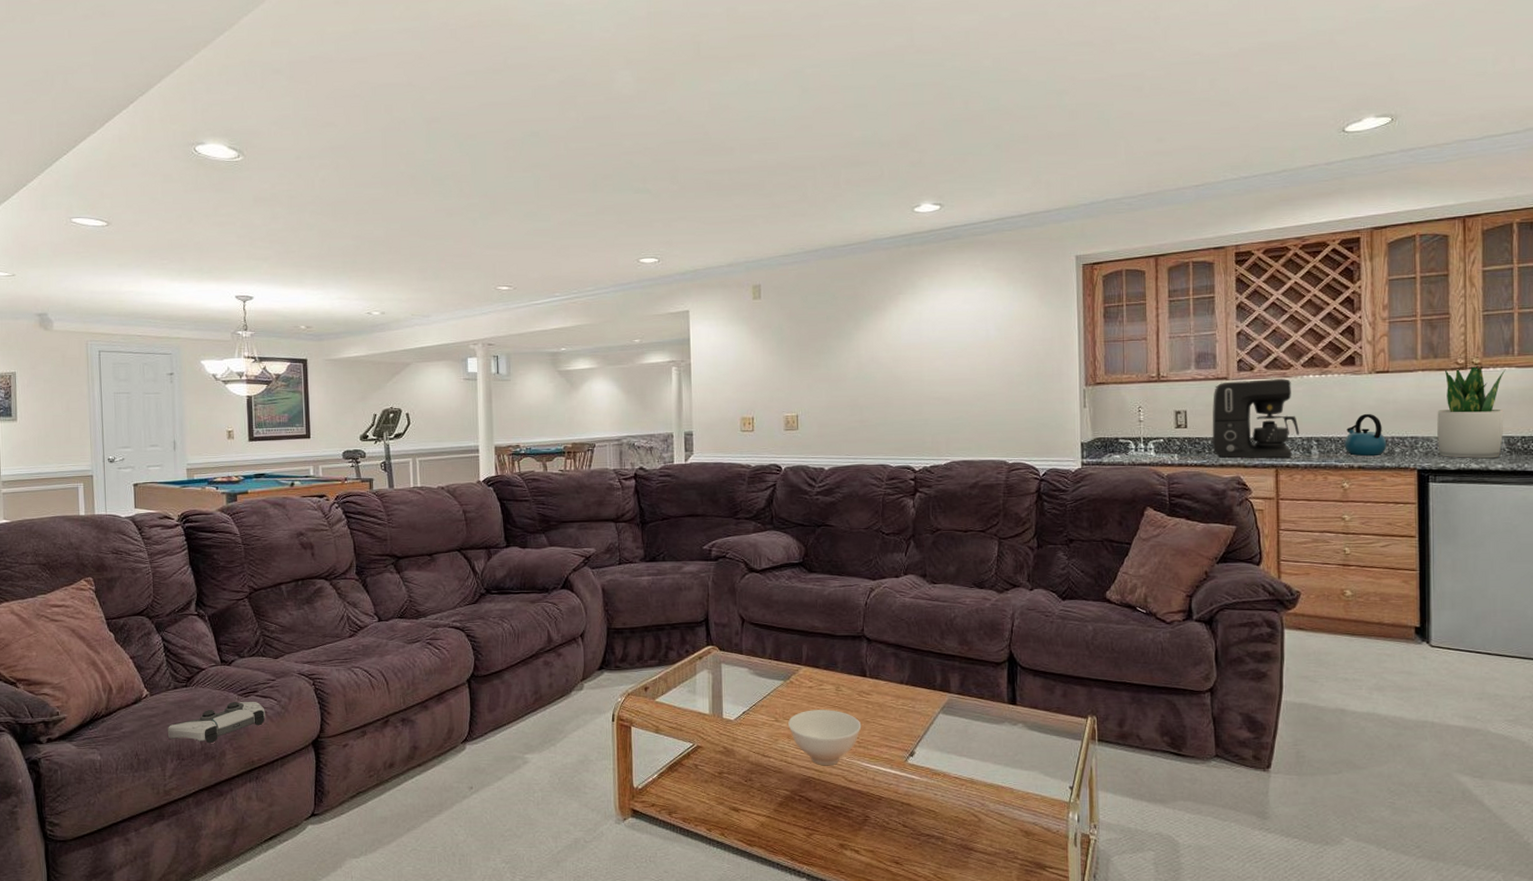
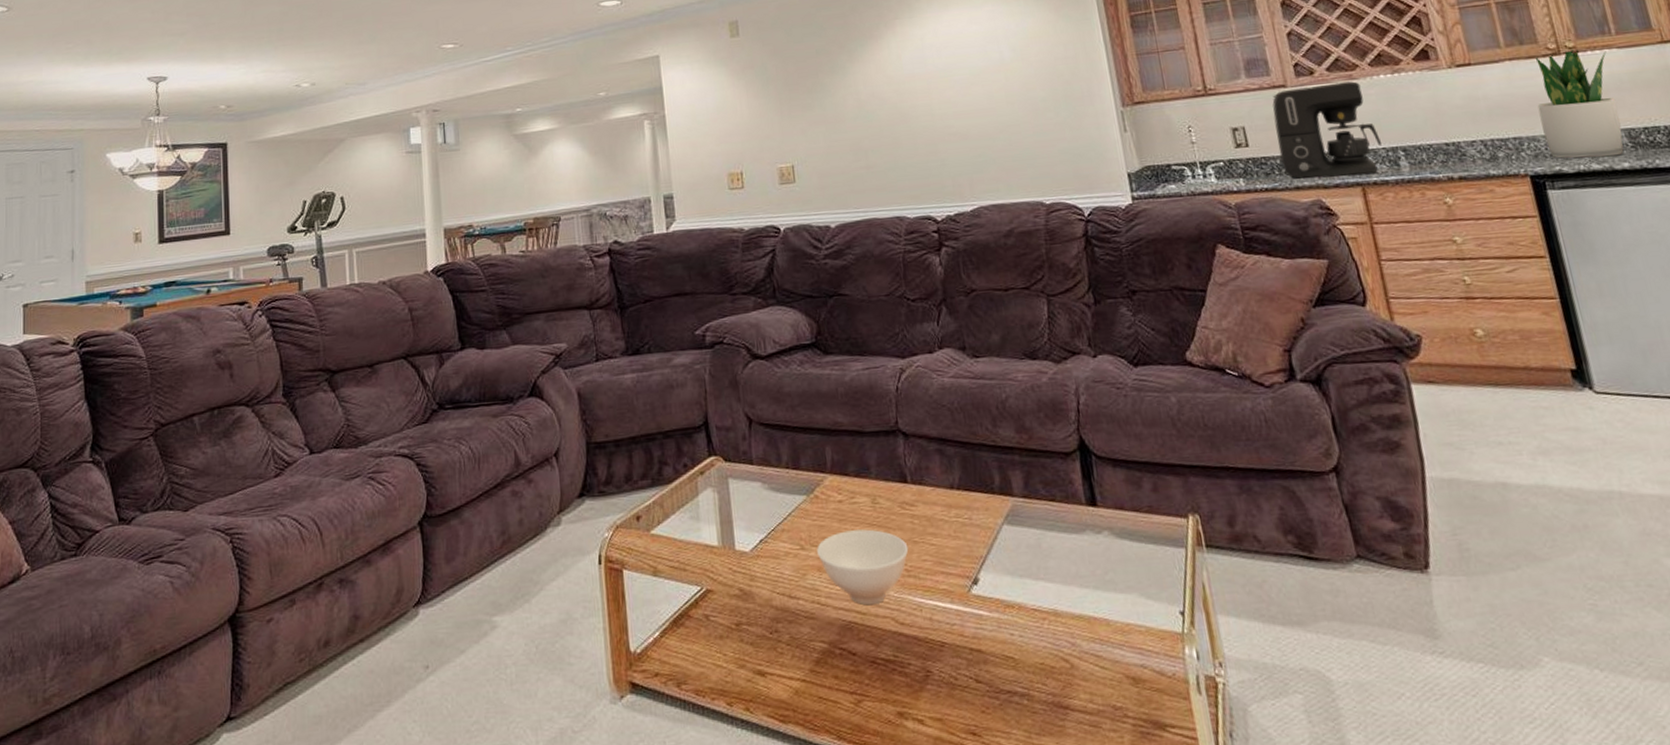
game controller: present [168,701,265,744] -> none [51,570,171,630]
kettle: present [1344,414,1387,457] -> none [1436,114,1488,166]

